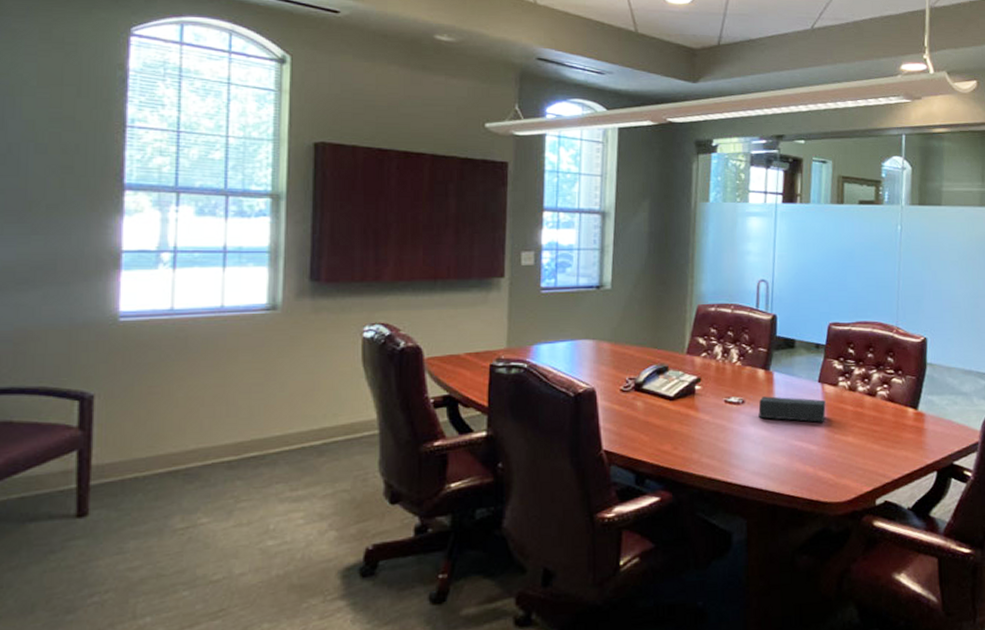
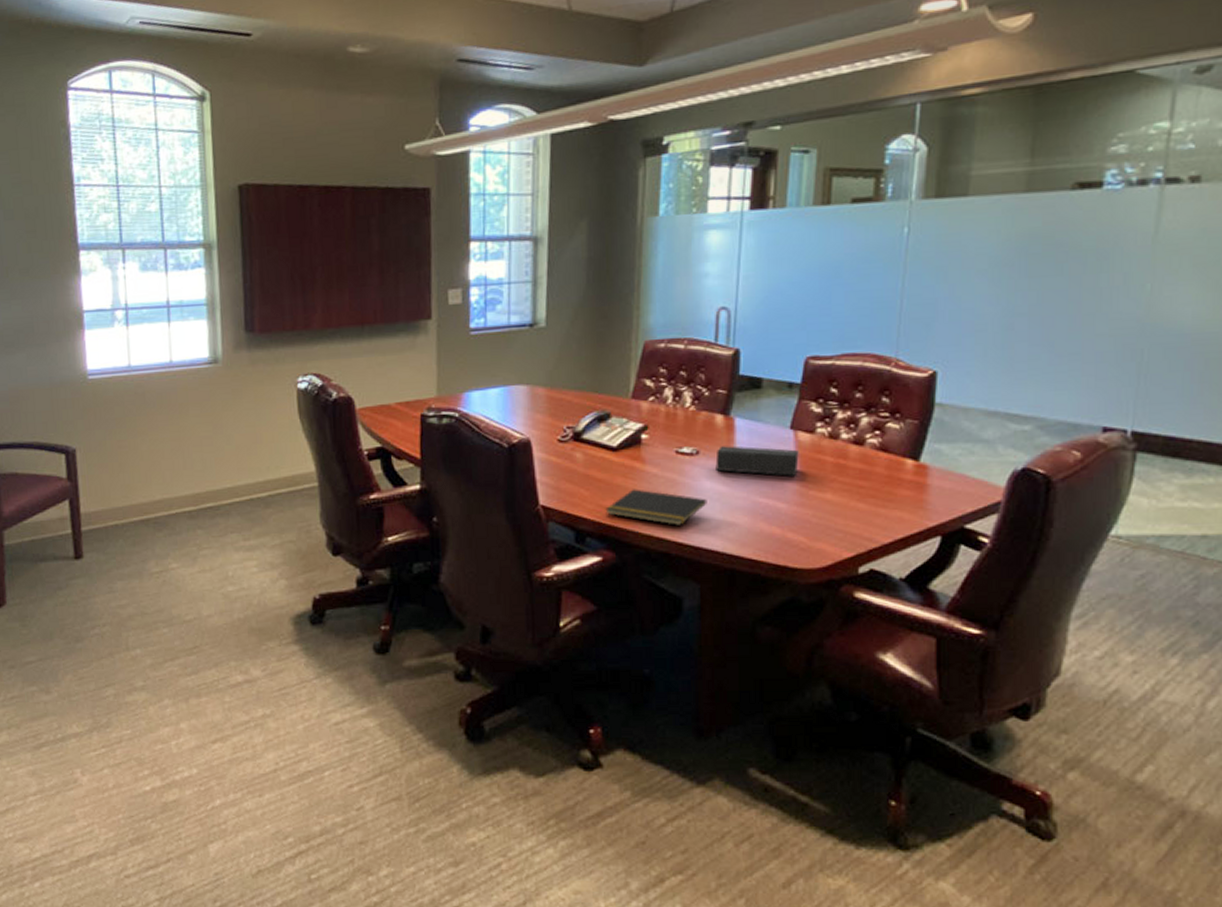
notepad: none [663,434,752,467] -> present [605,489,707,526]

